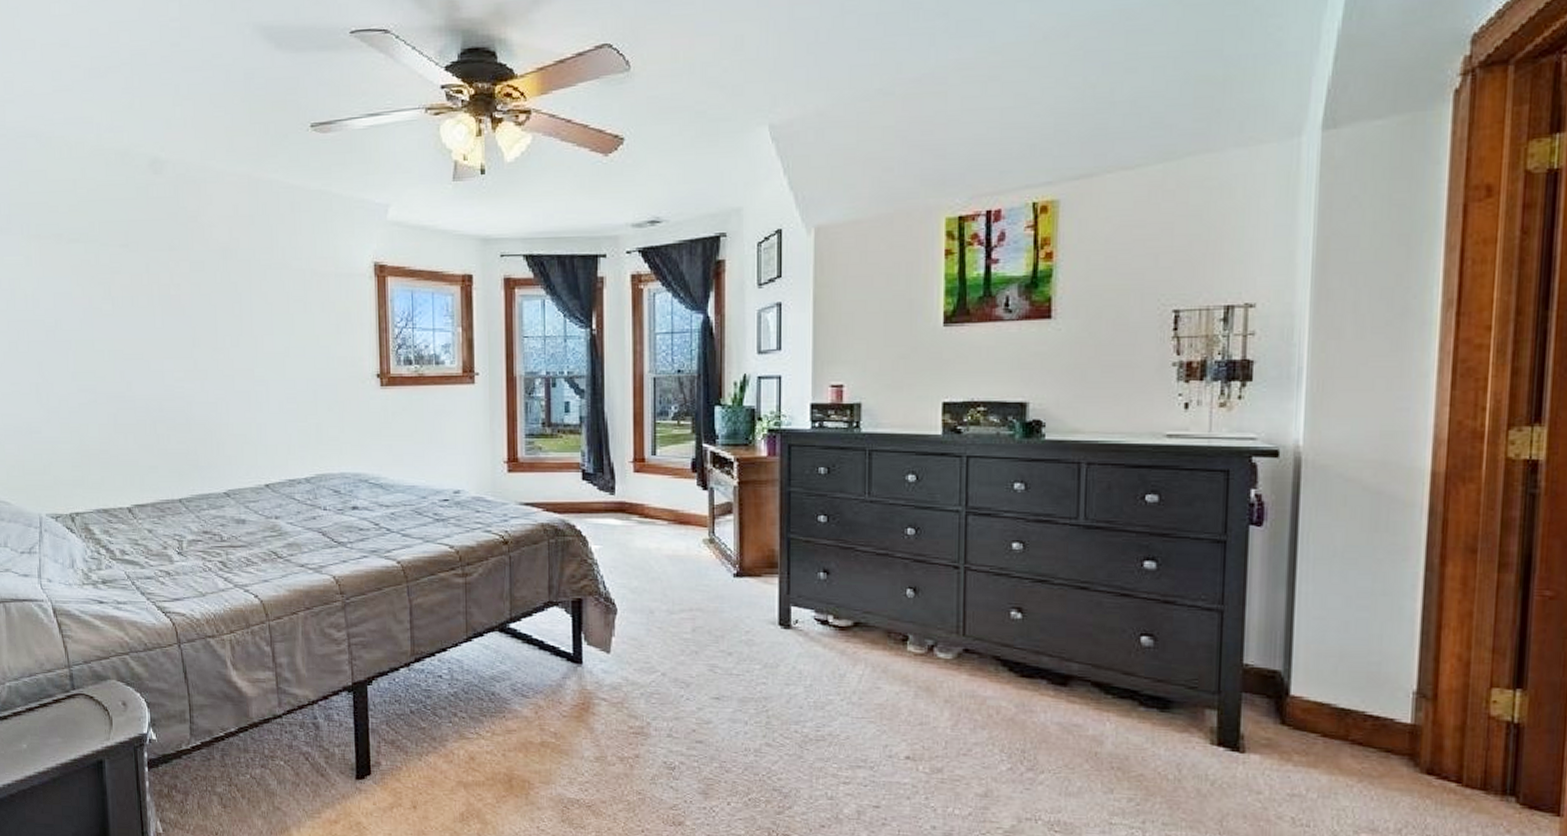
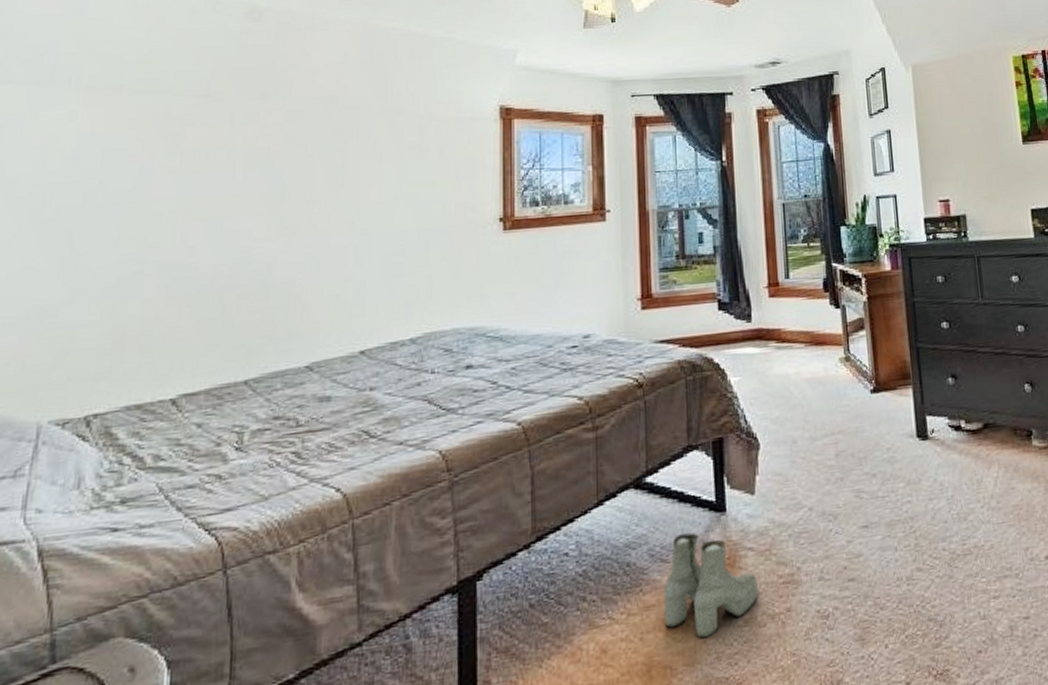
boots: none [524,676,610,765] -> present [664,532,759,639]

